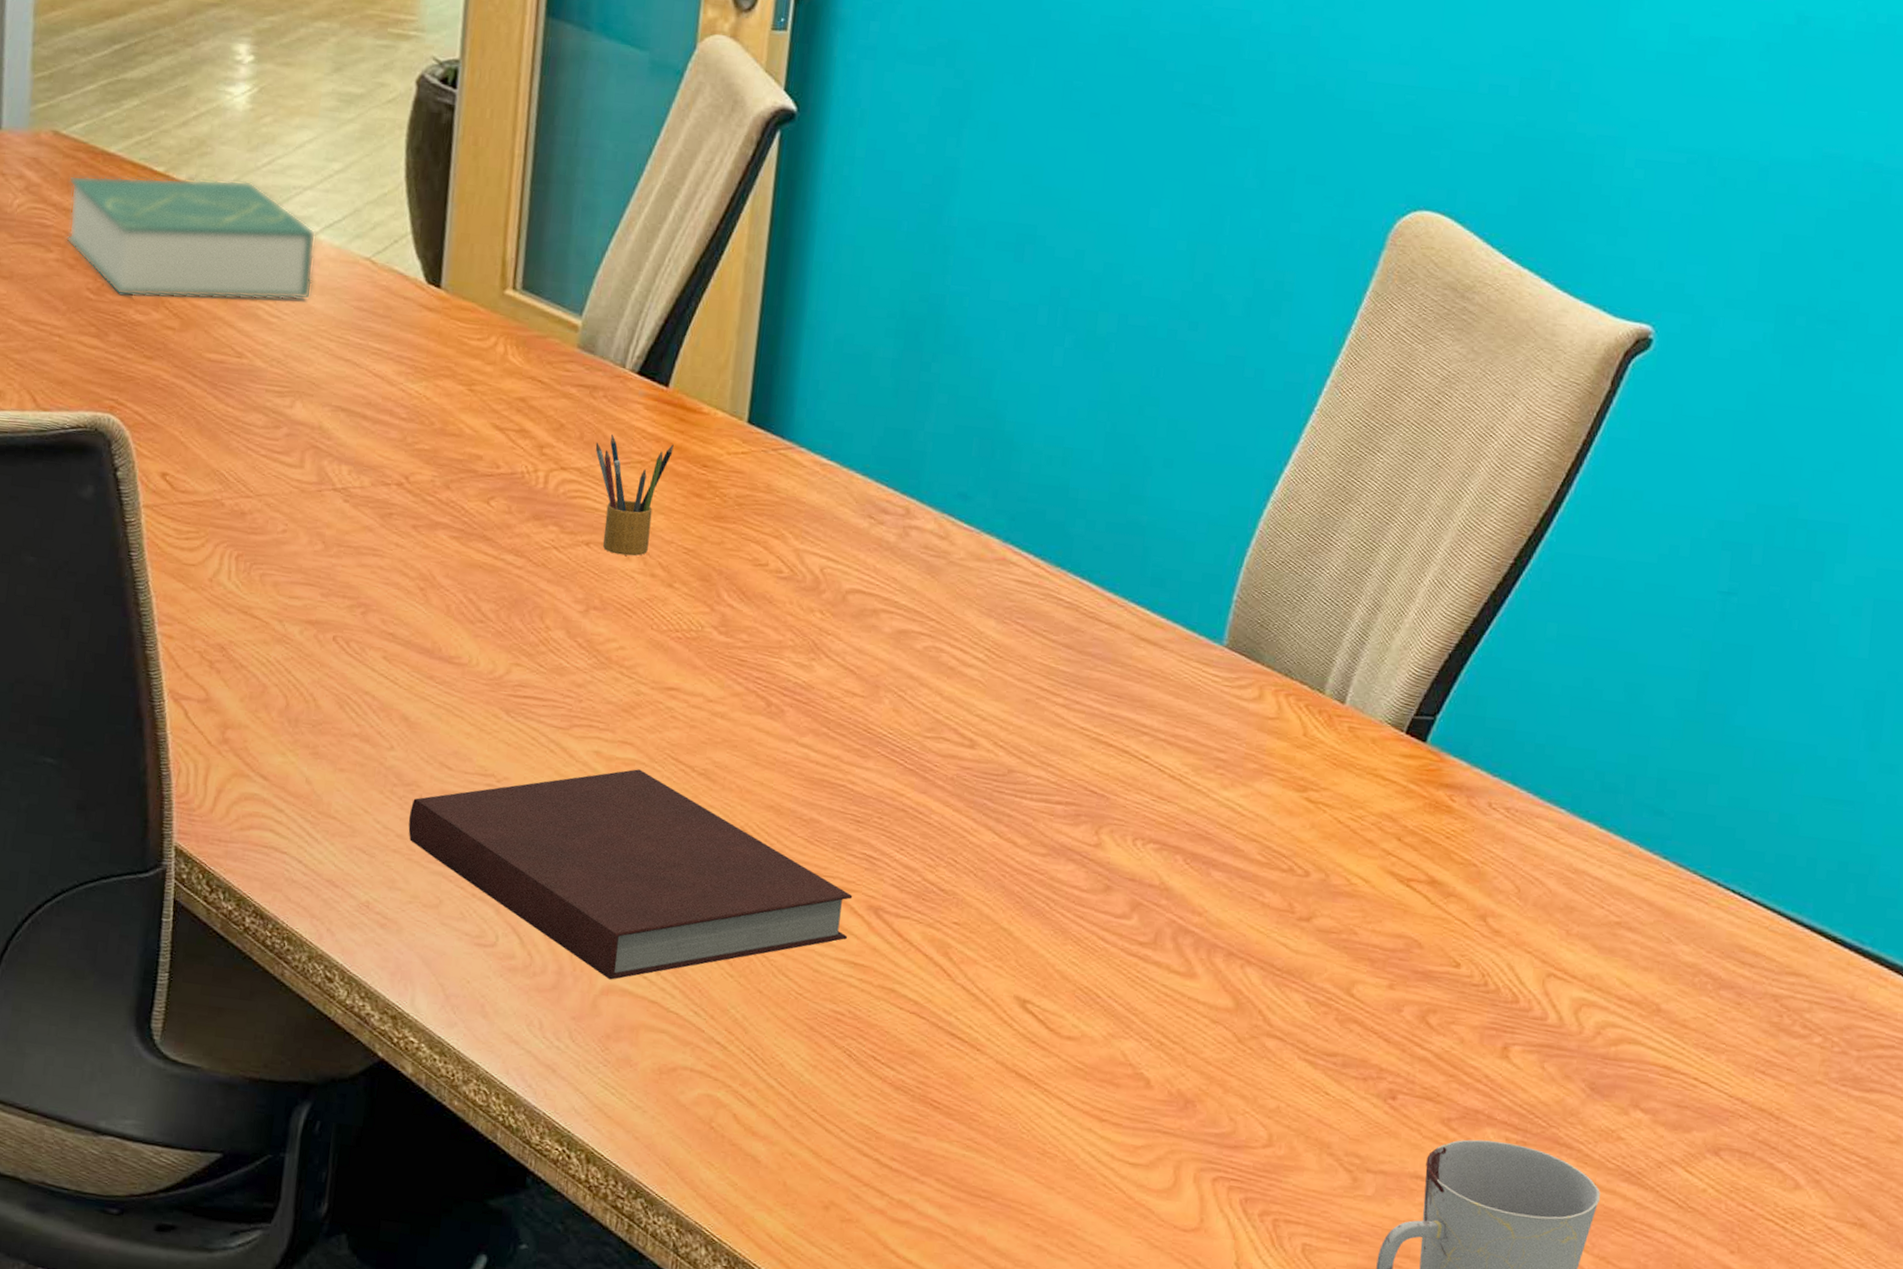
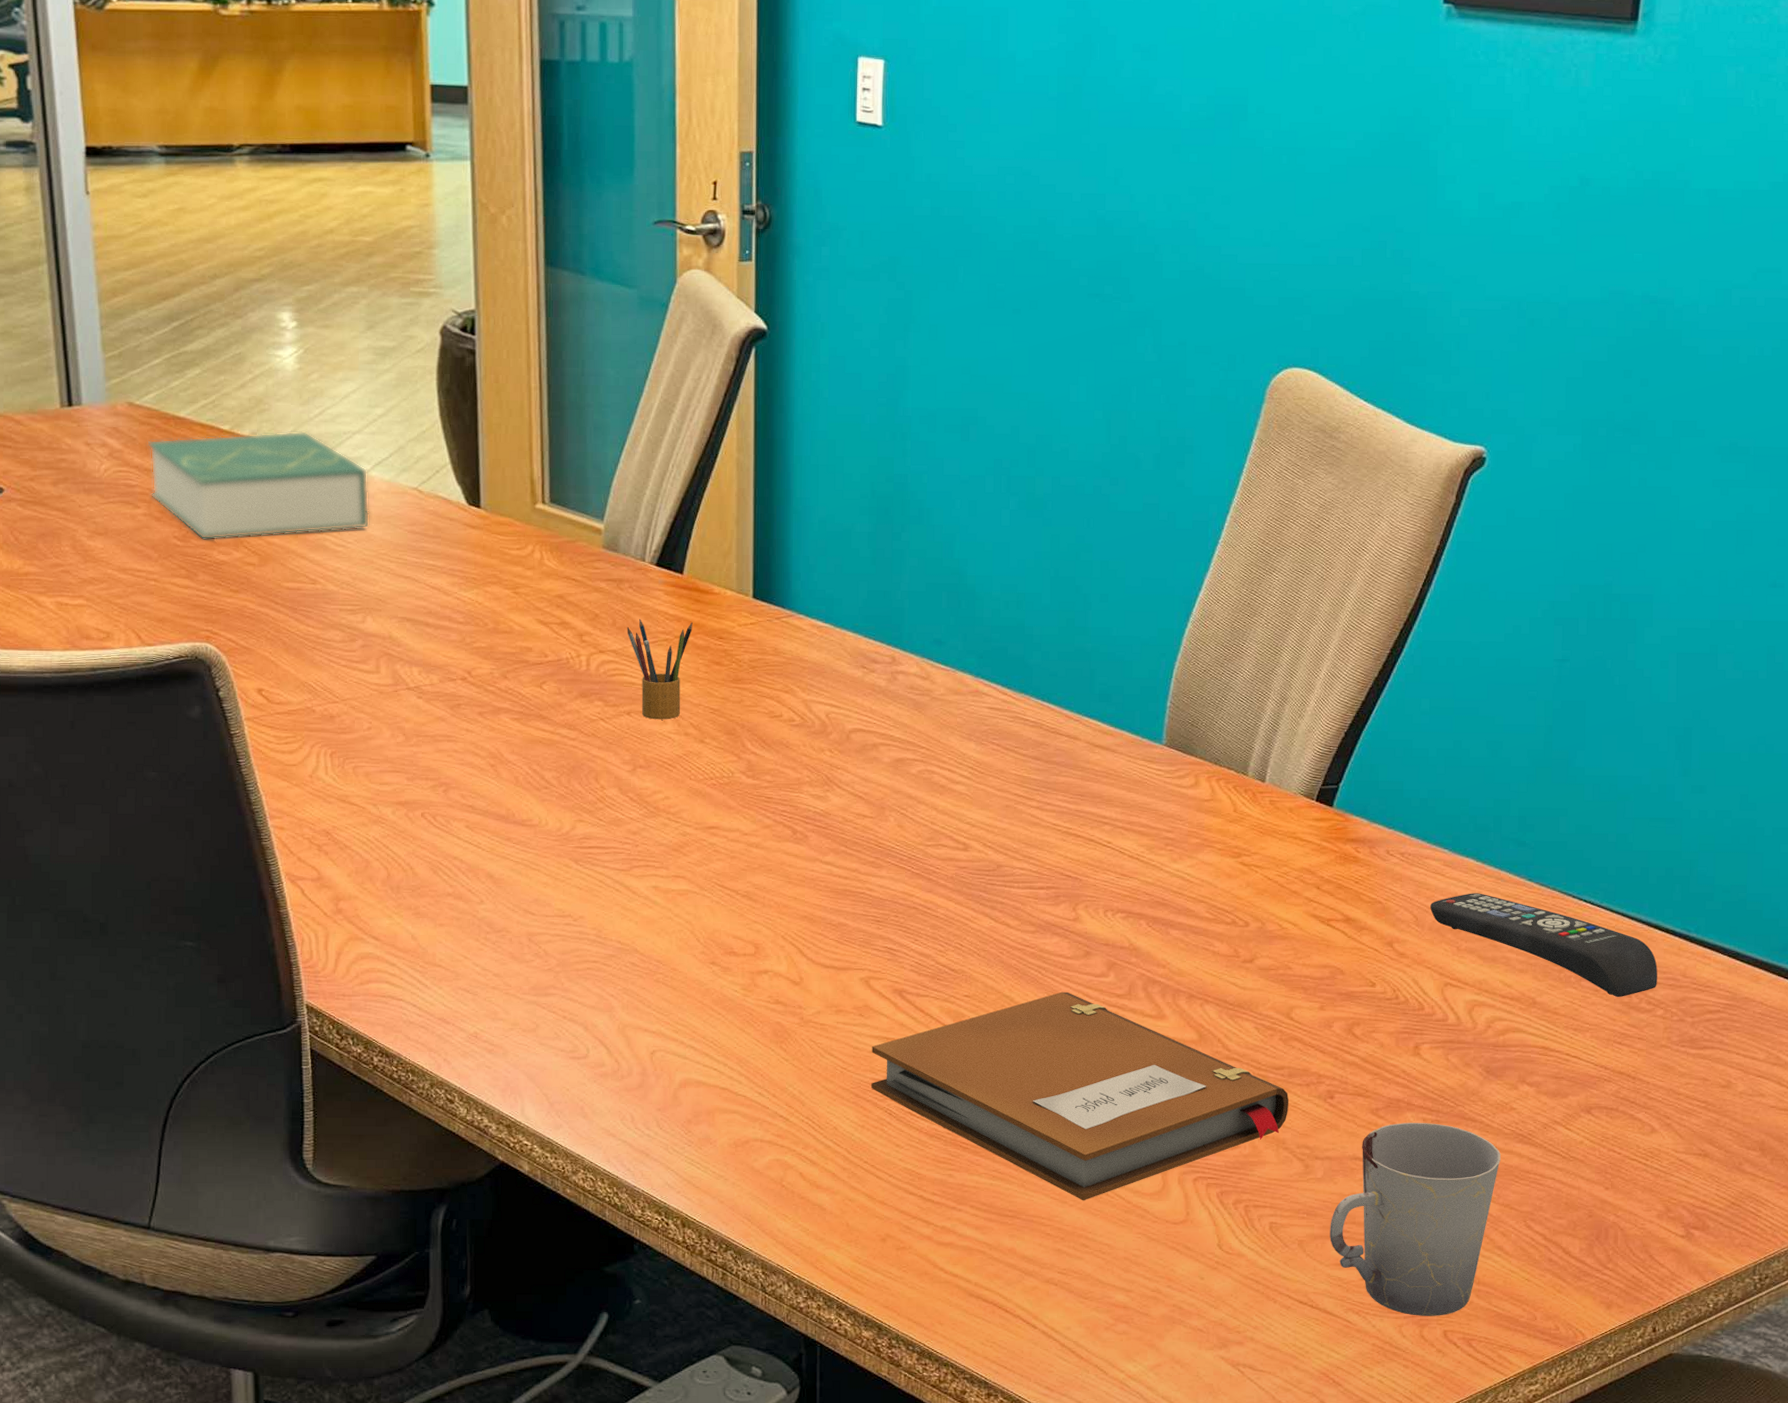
notebook: present [408,769,853,980] -> none [503,897,880,1075]
notebook: none [830,931,1341,1190] -> present [871,991,1289,1201]
remote control: none [1537,865,1819,1016] -> present [1430,893,1657,997]

